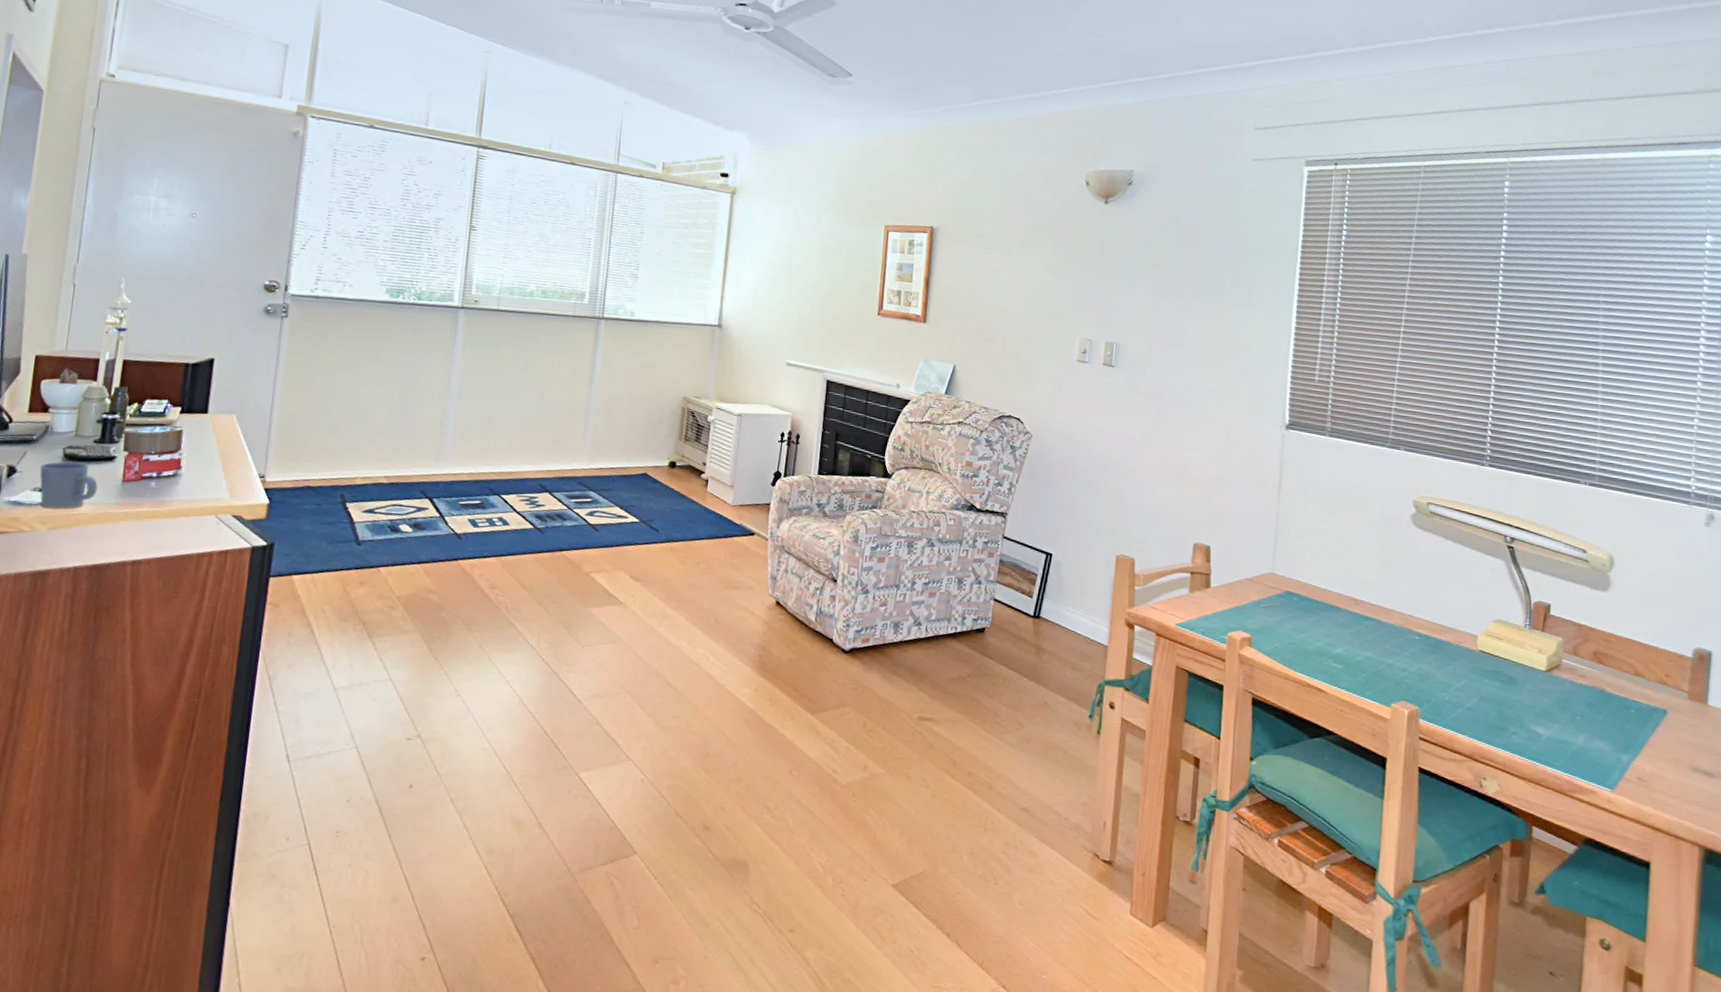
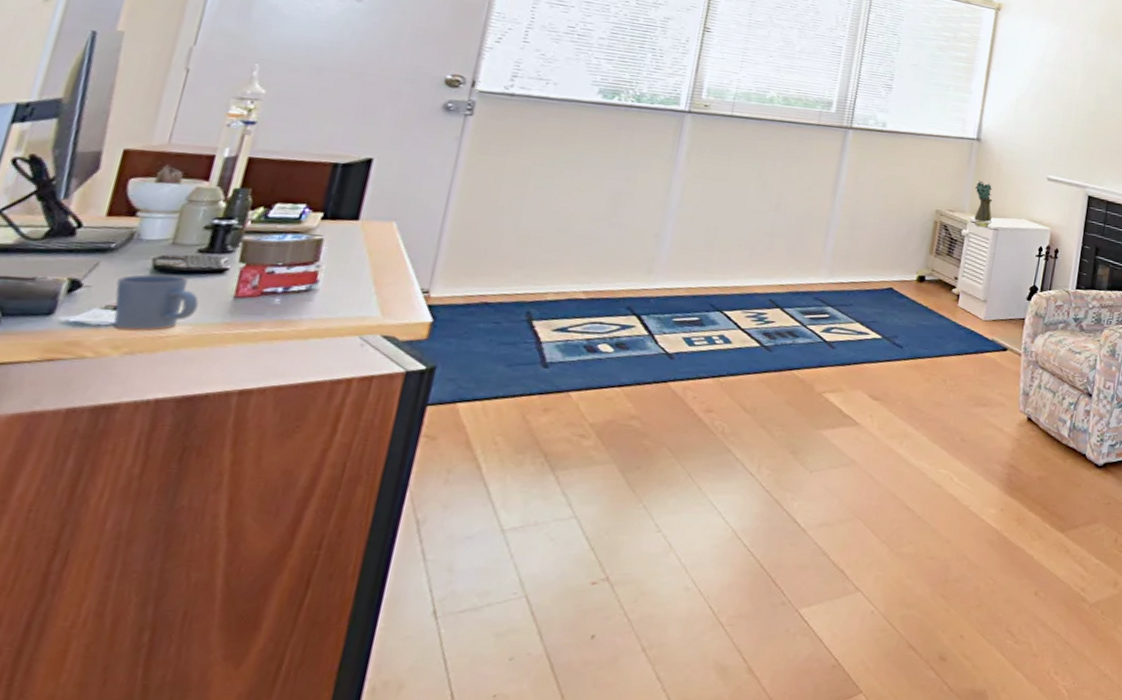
vase: none [718,367,736,414] -> present [974,180,993,228]

